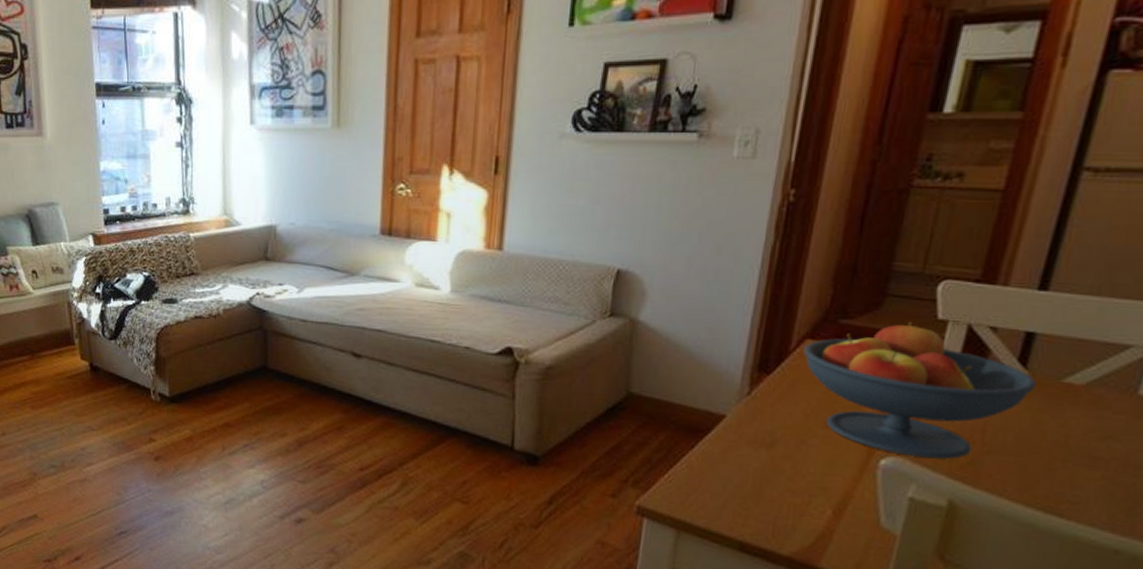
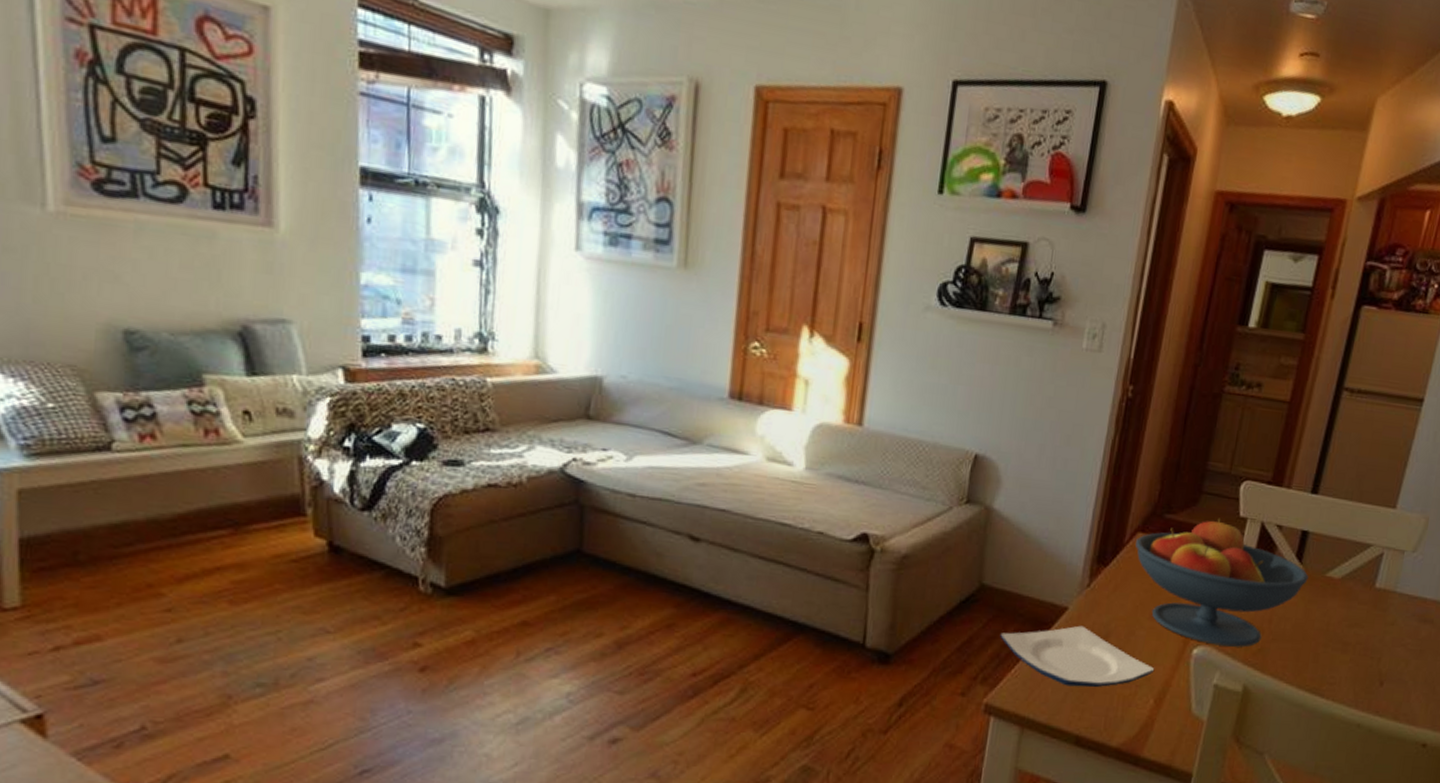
plate: none [651,433,832,495] -> present [1000,625,1155,688]

